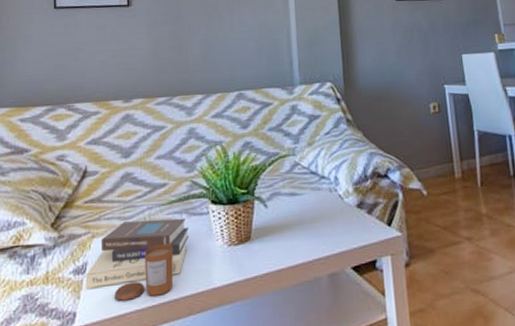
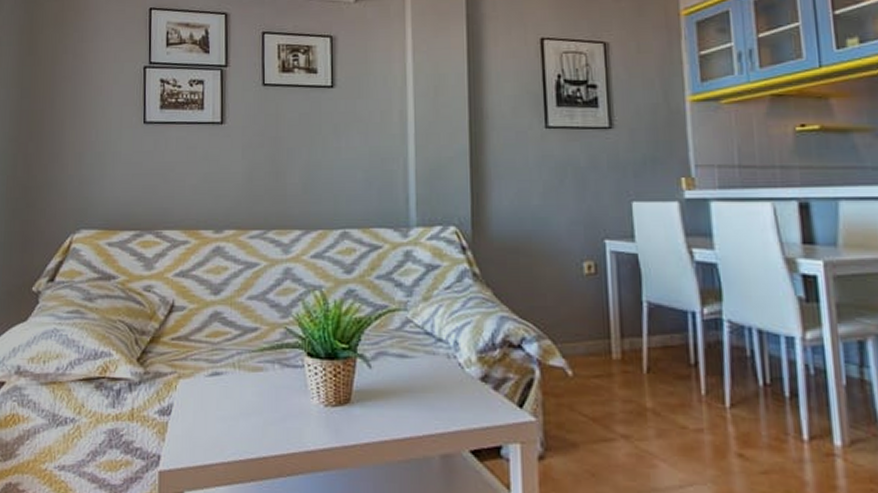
books: present [85,218,189,290] -> none [170,365,281,433]
candle: present [114,243,174,301] -> none [200,394,263,451]

